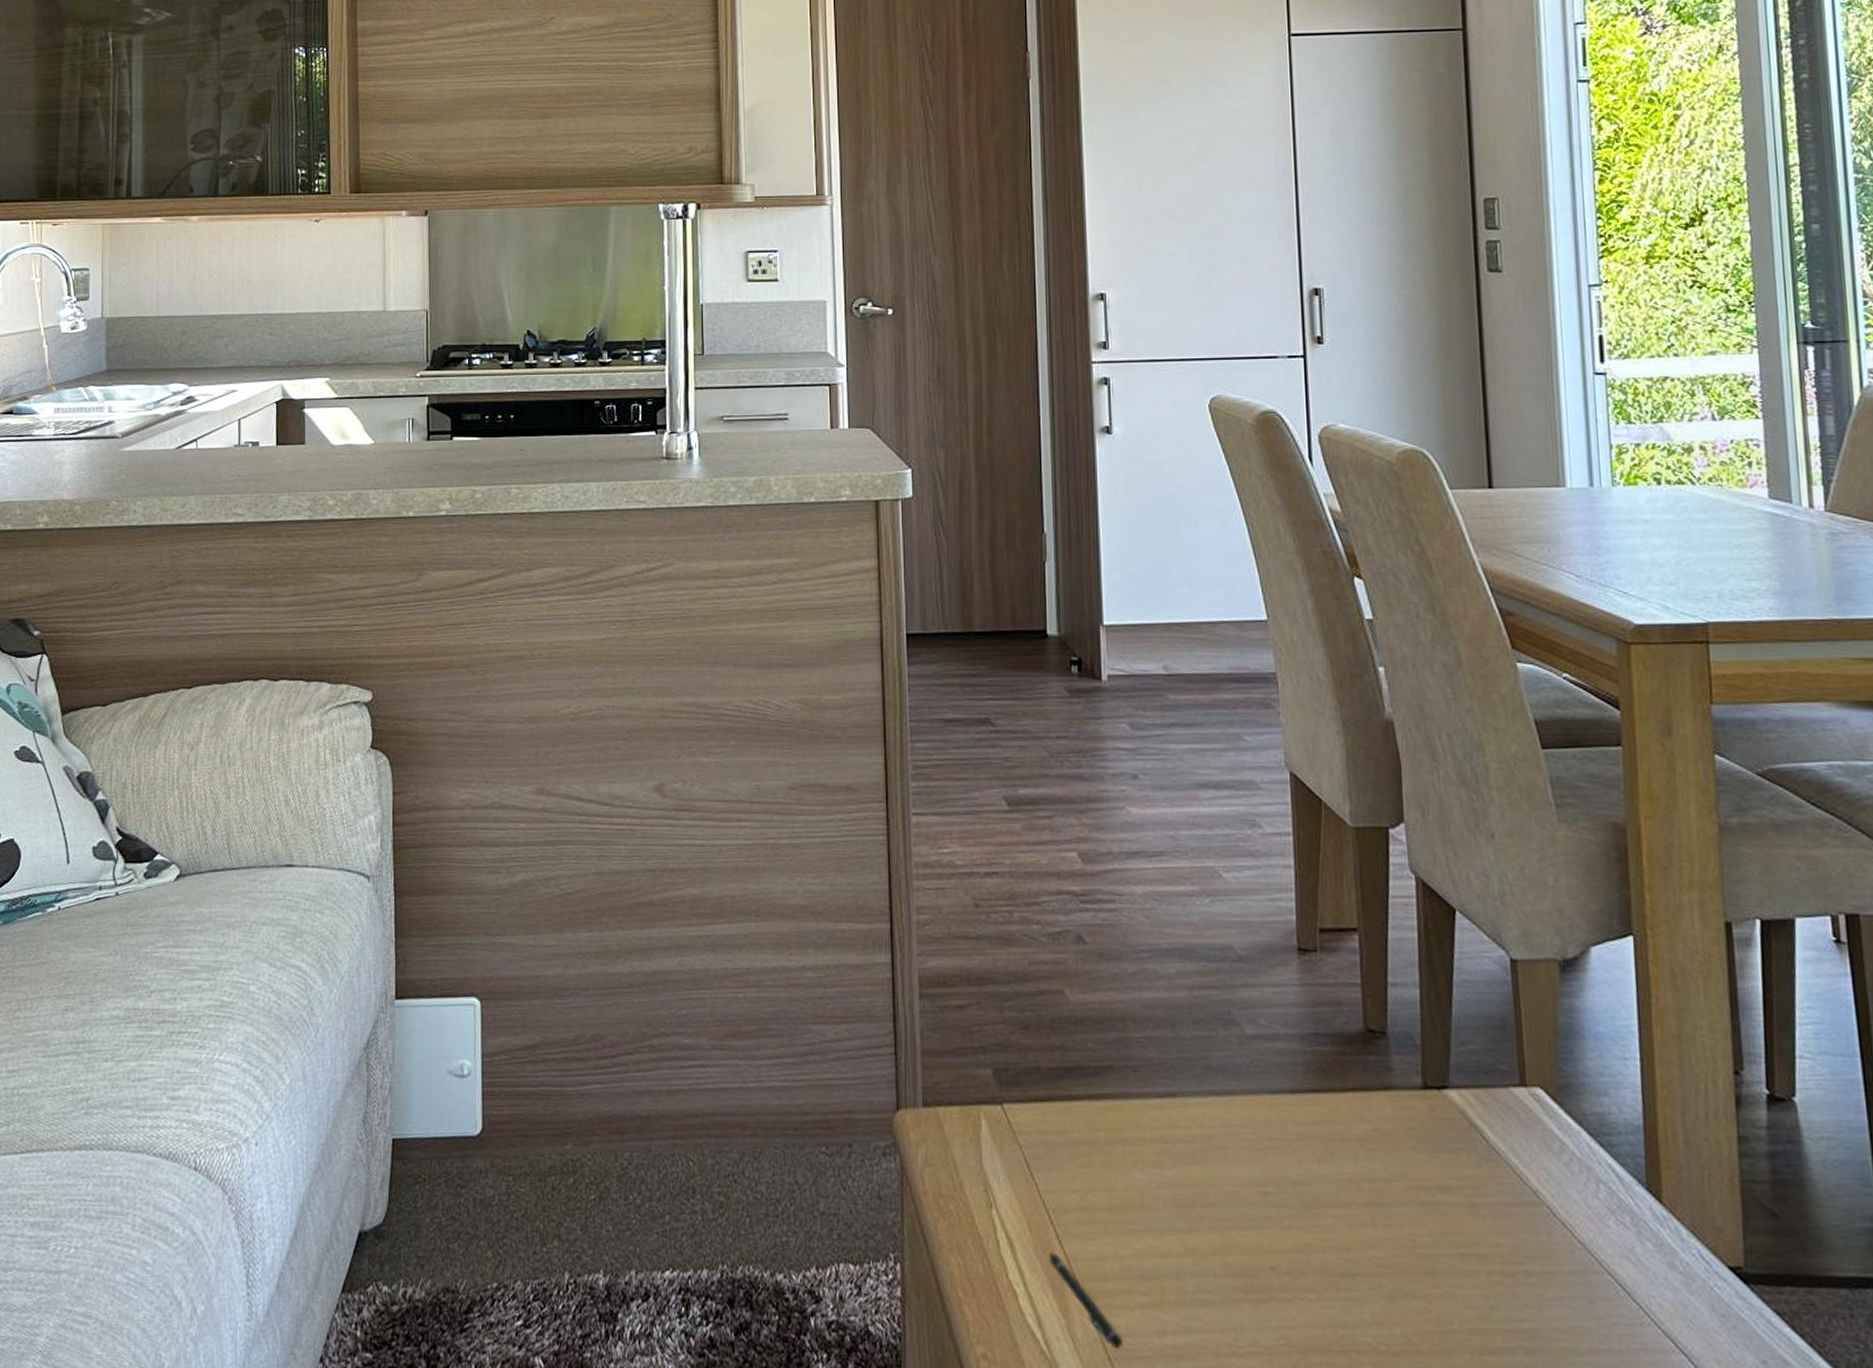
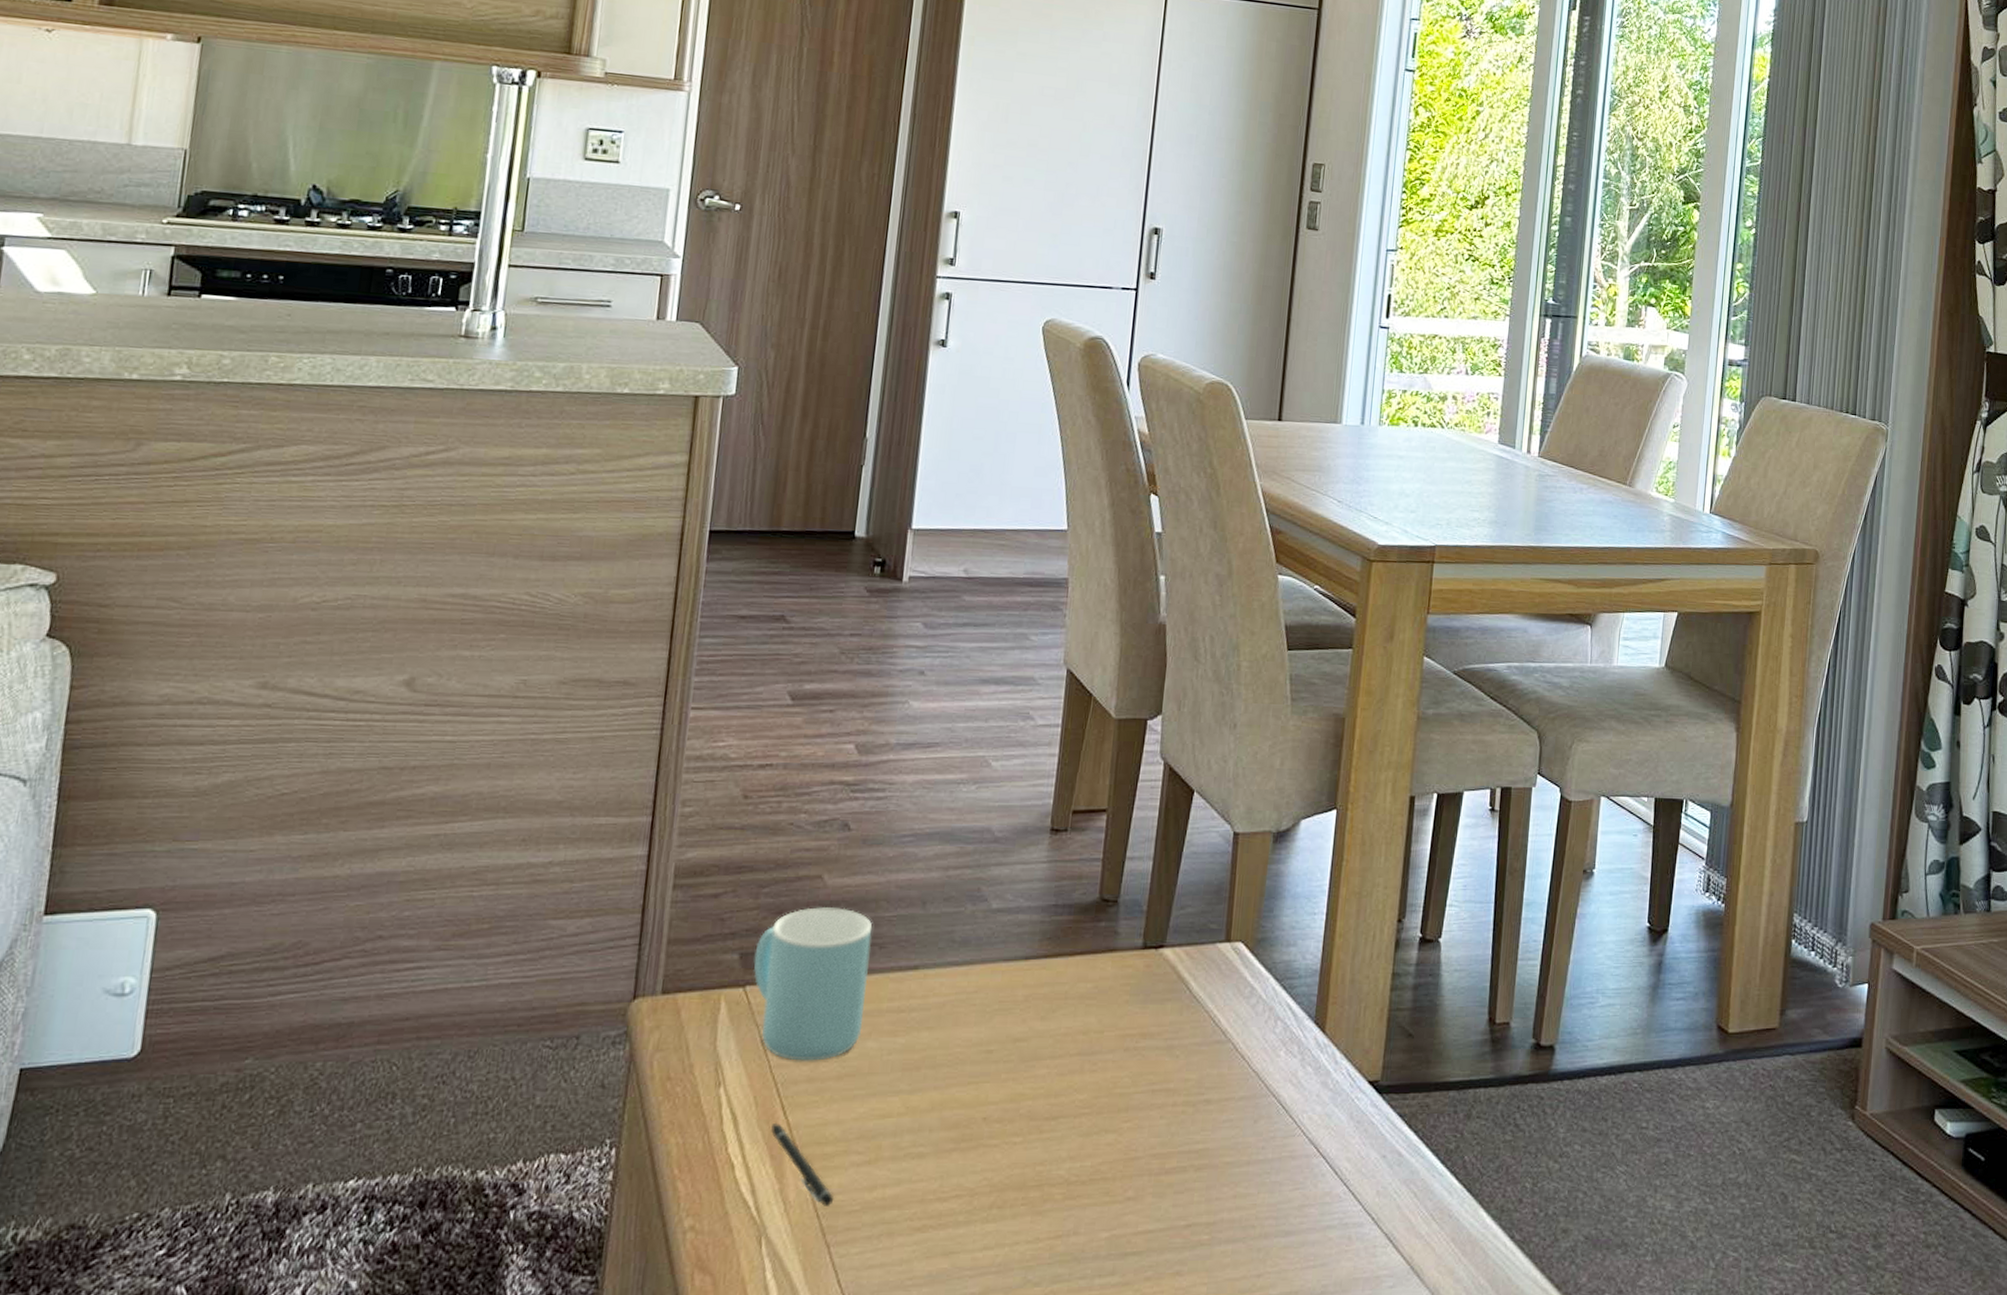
mug: none [1007,1024,1126,1189] -> present [753,907,873,1061]

